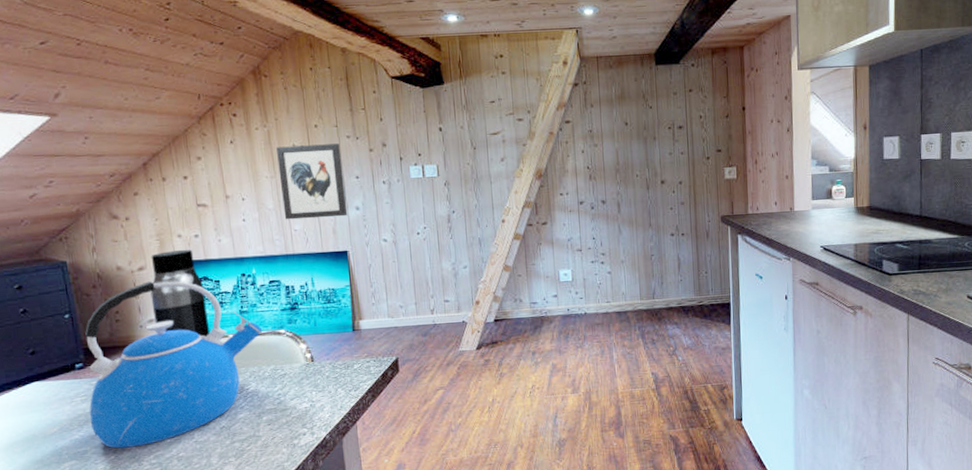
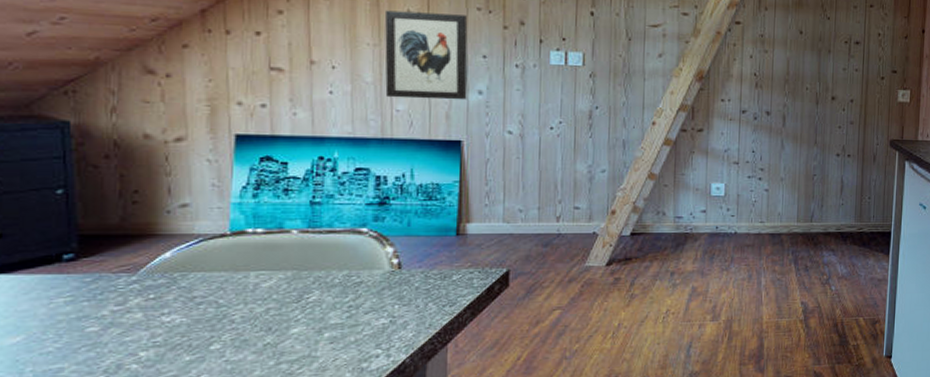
kettle: present [85,281,263,449] -> none [74,156,338,367]
water bottle: present [150,249,211,337] -> none [188,120,266,230]

